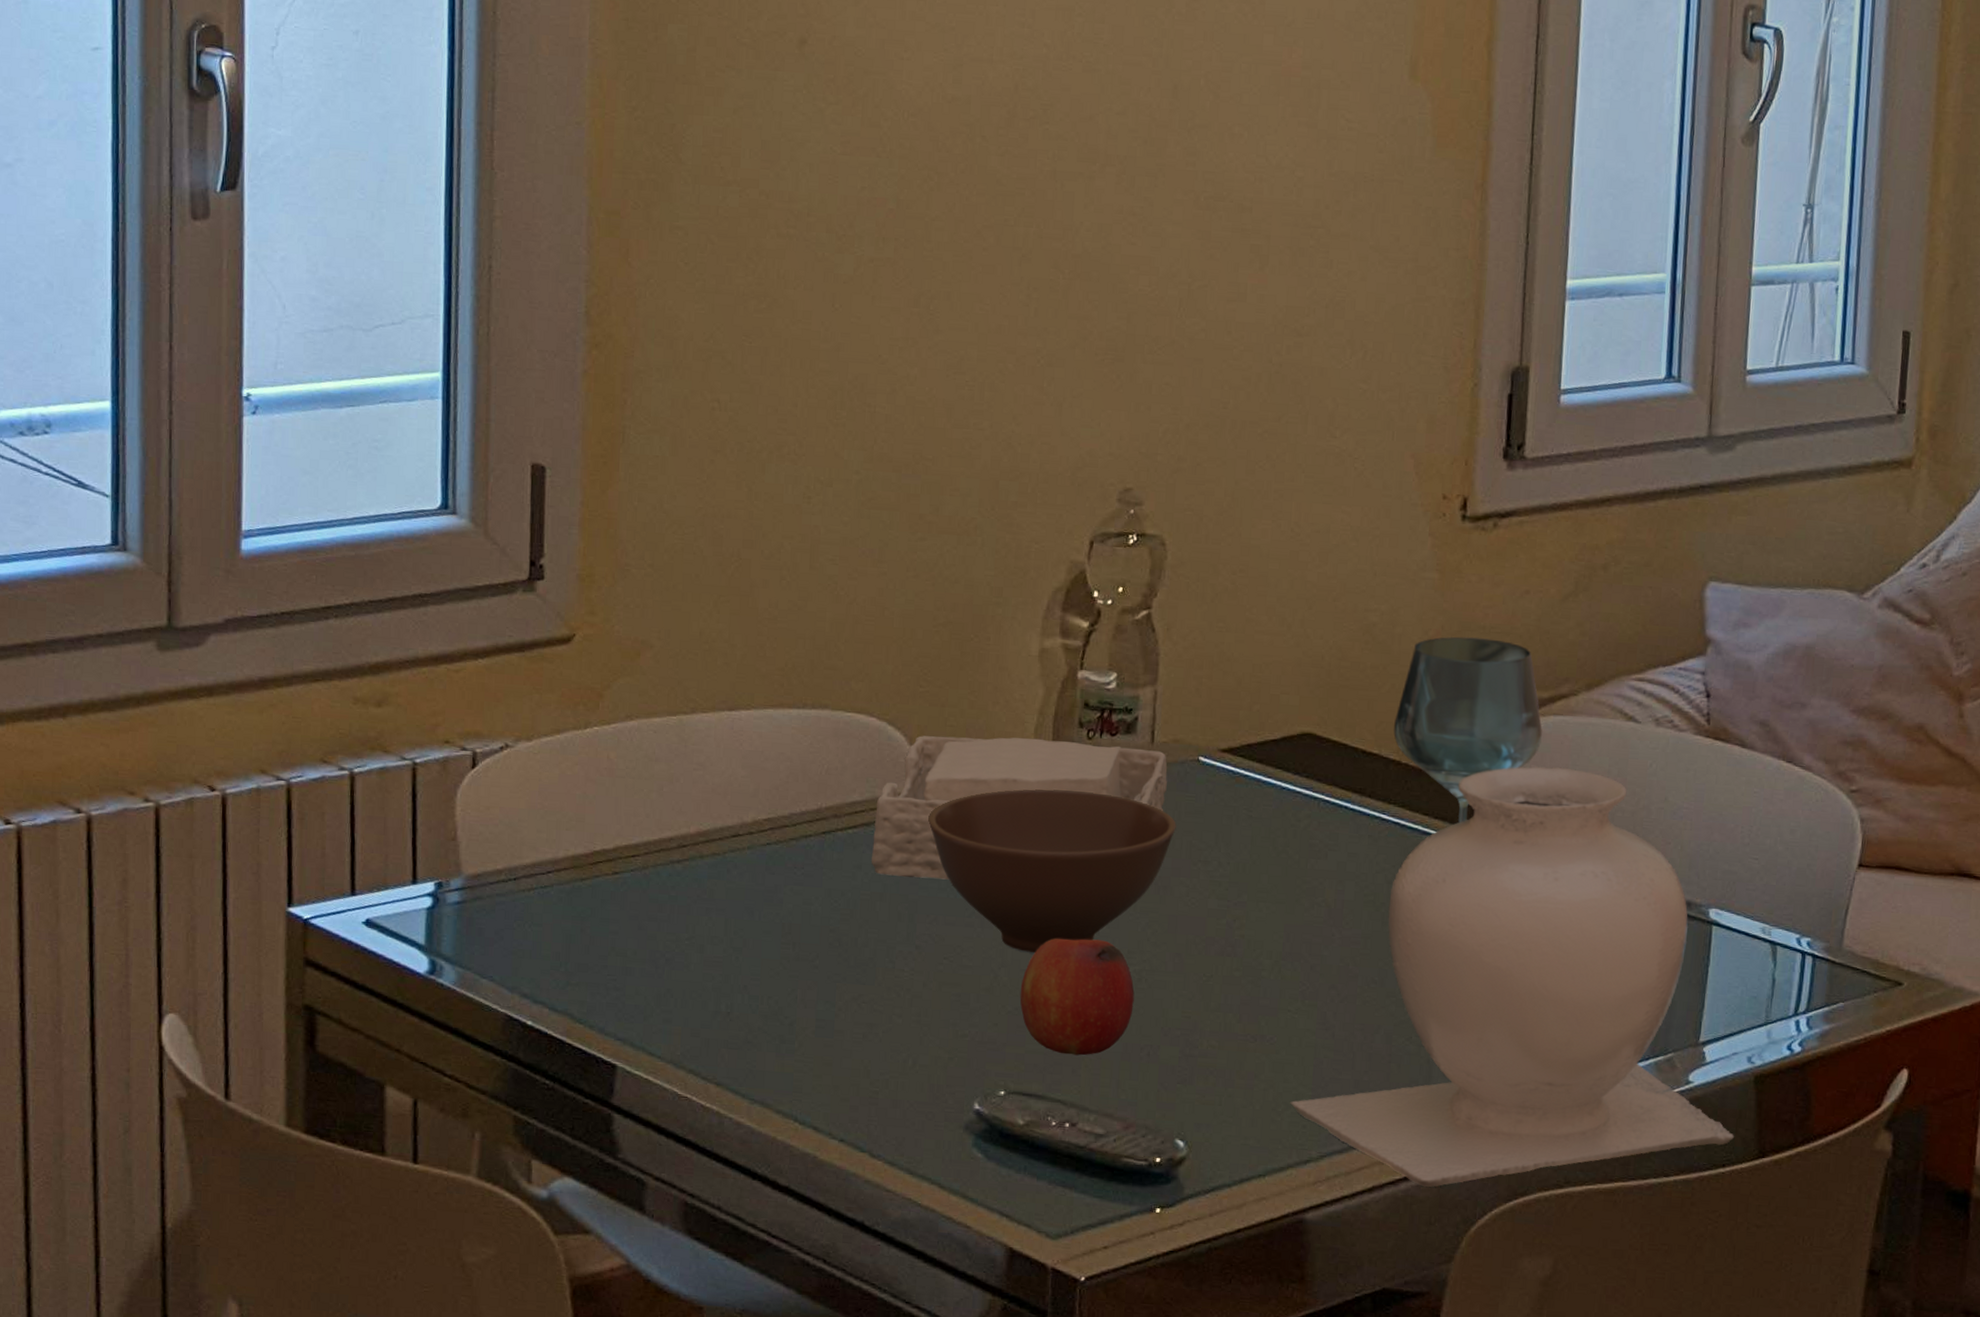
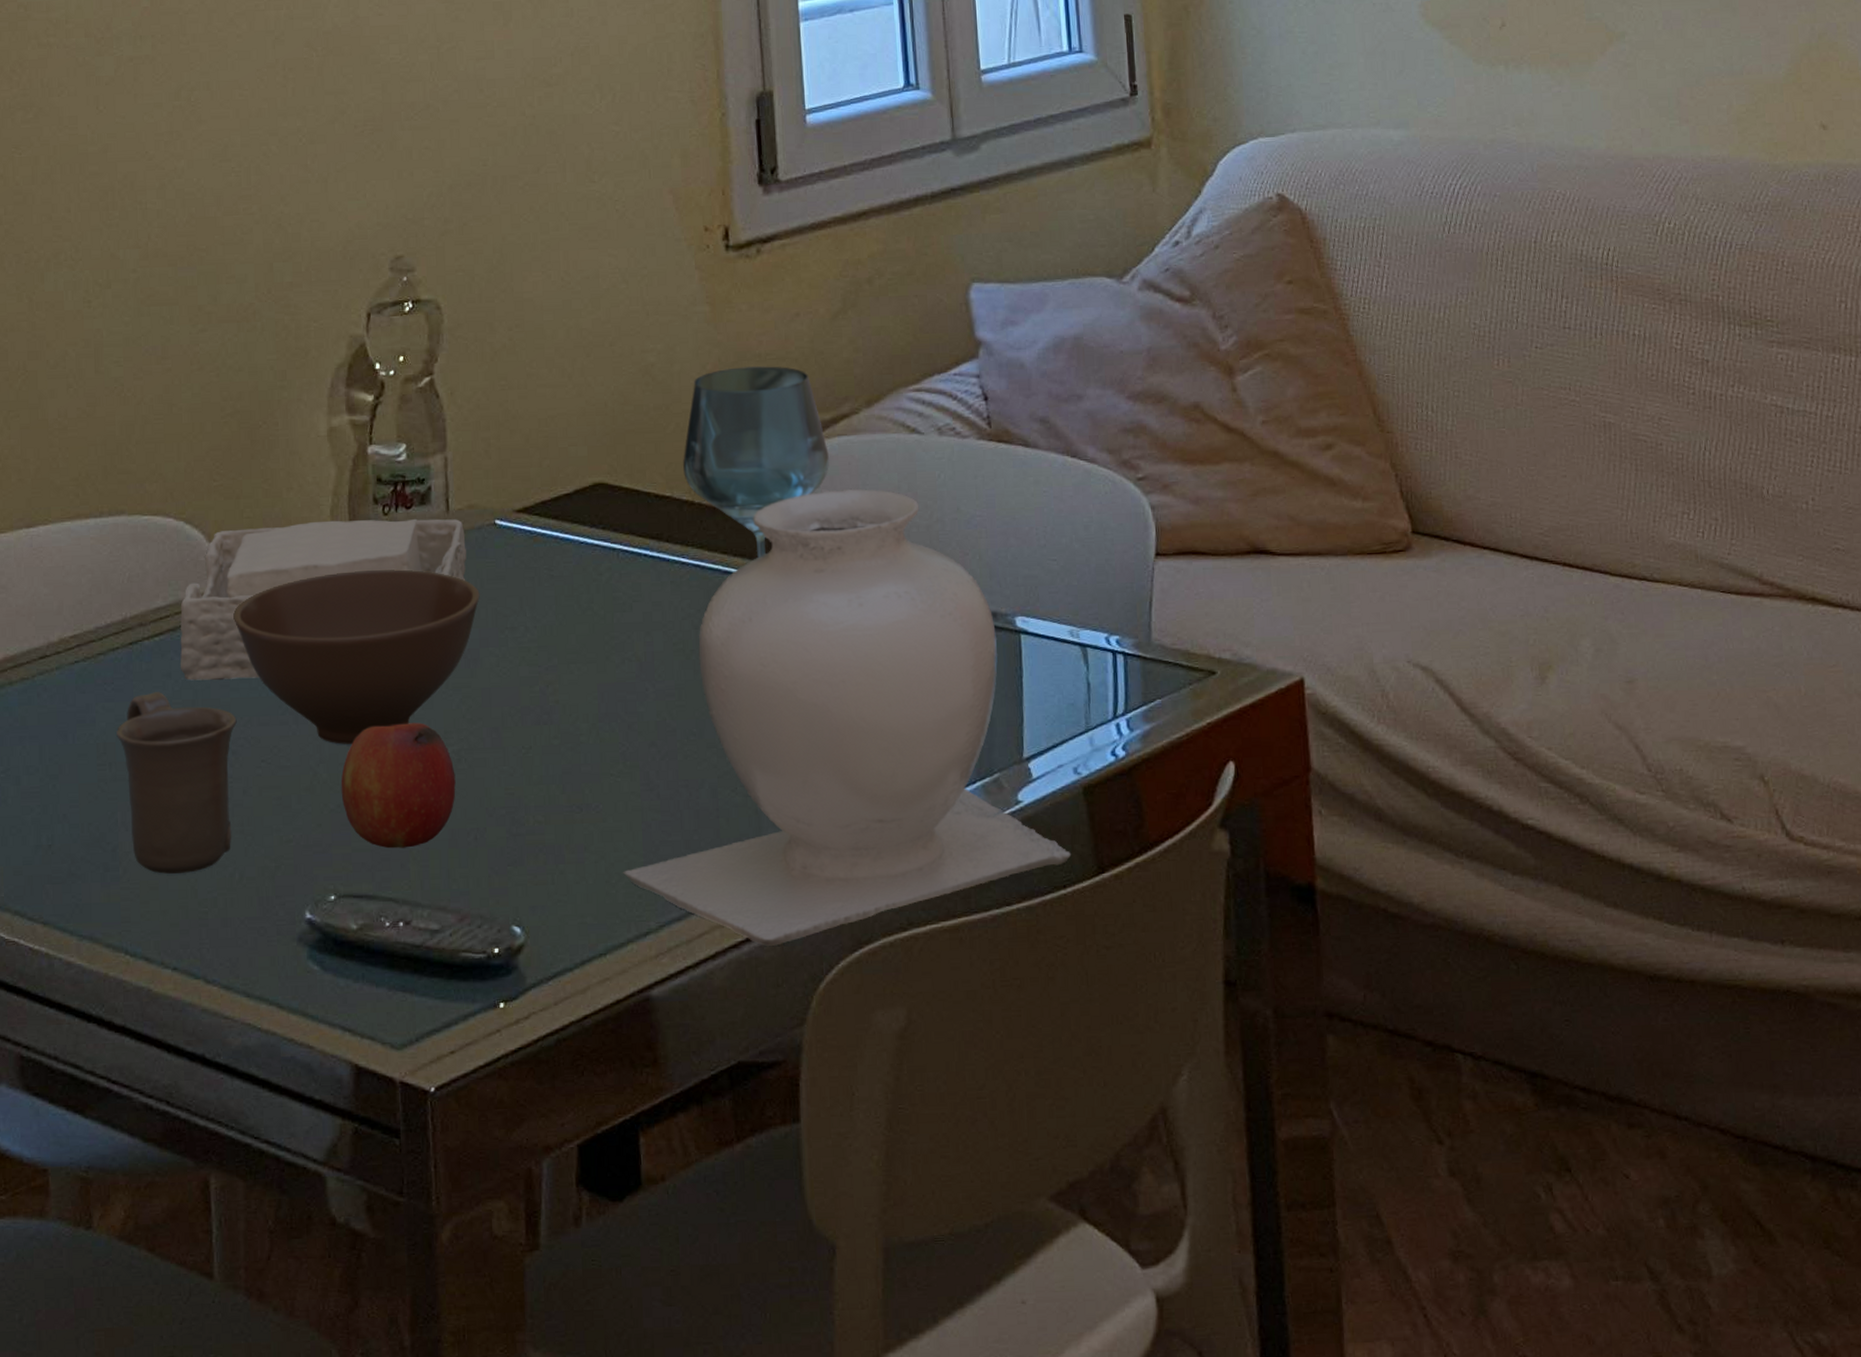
mug: none [803,881,923,1054] -> present [116,692,237,874]

